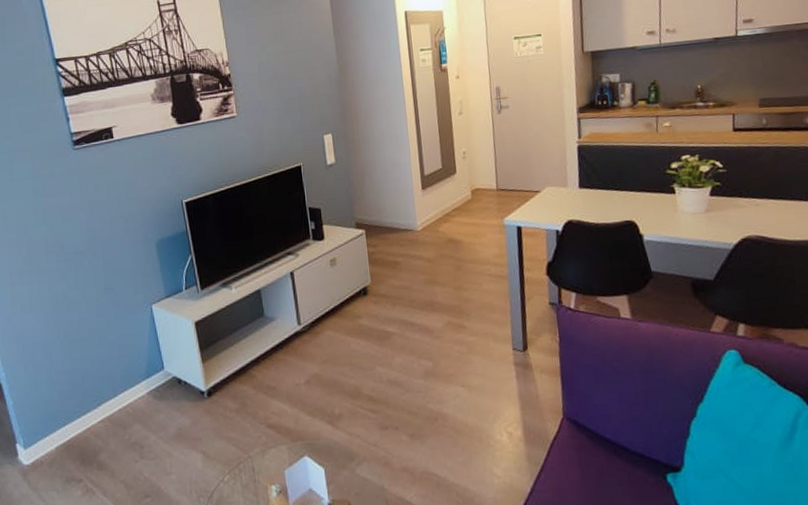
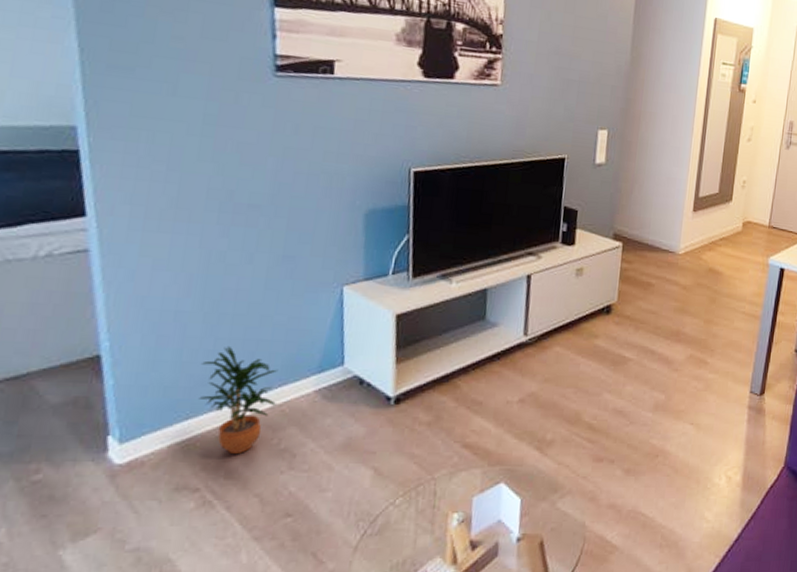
potted plant: none [66,364,122,450] -> present [198,345,279,453]

